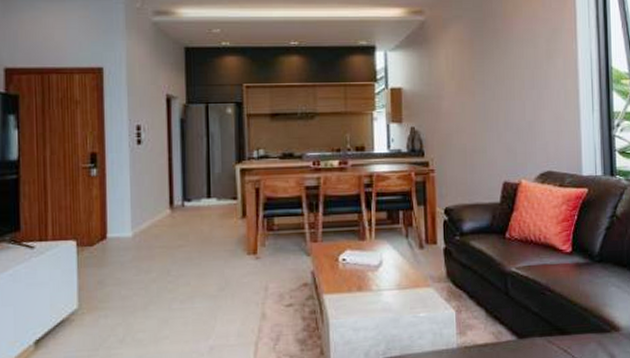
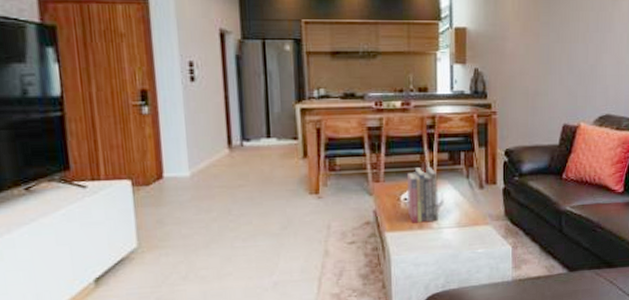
books: none [345,226,379,285] -> present [407,167,439,223]

